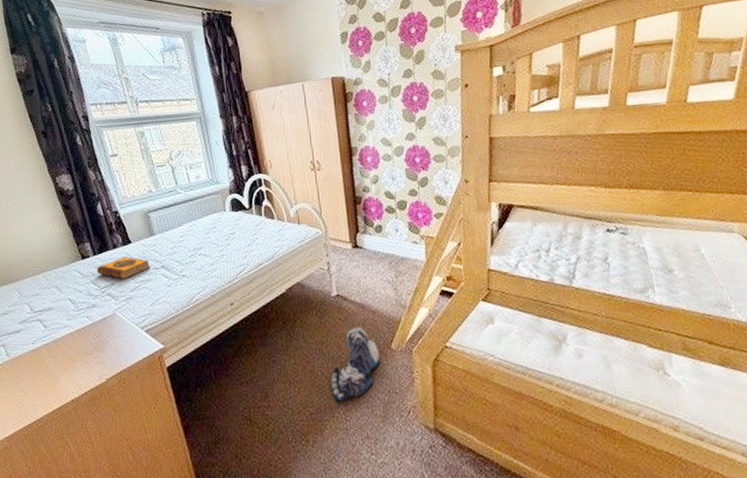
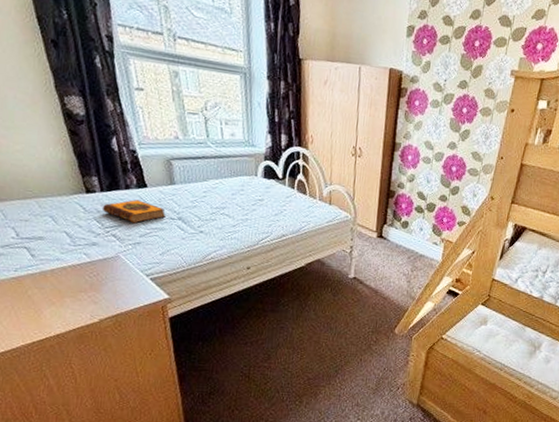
plush toy: present [330,327,381,402] -> none [332,309,383,372]

